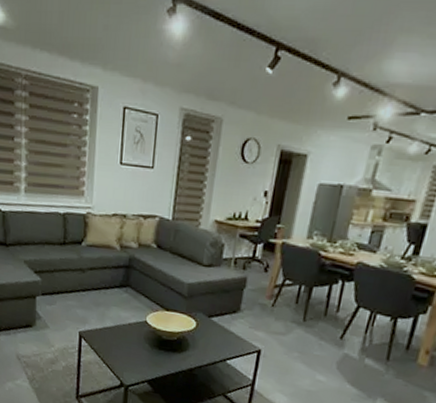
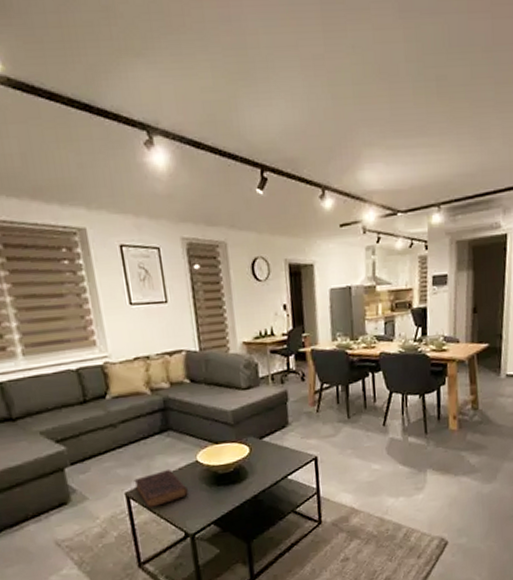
book: none [88,321,132,352] -> present [134,468,188,509]

